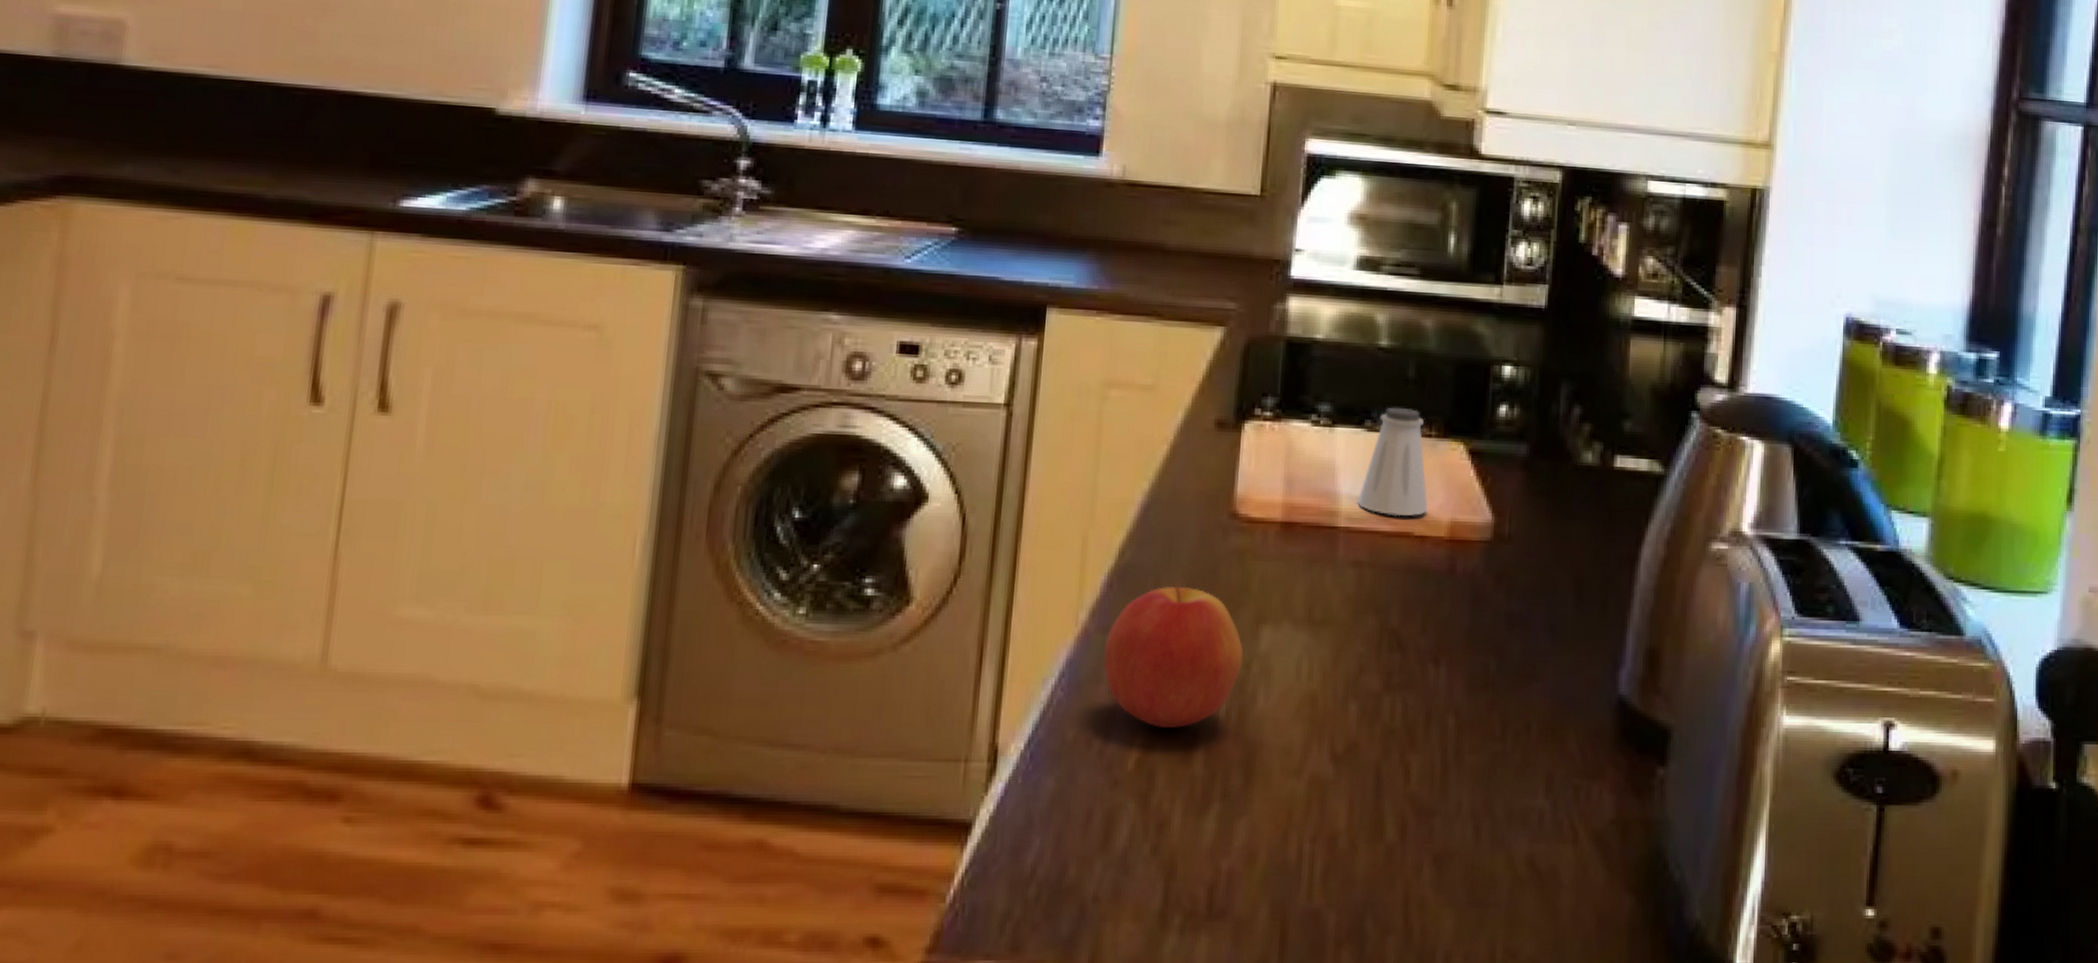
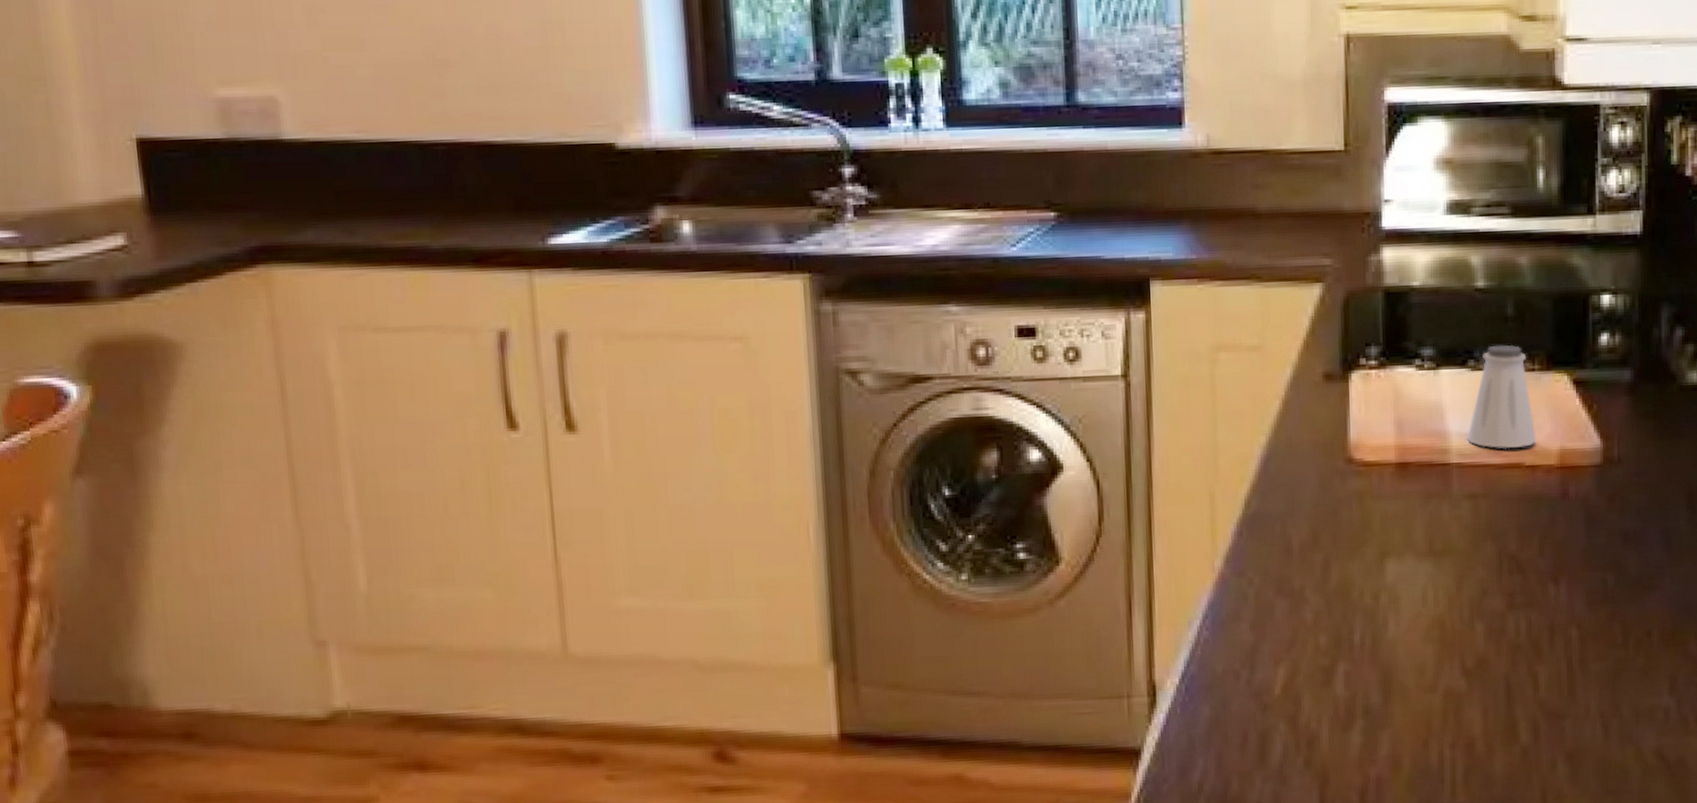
apple: present [1104,580,1244,728] -> none [1242,524,1372,657]

